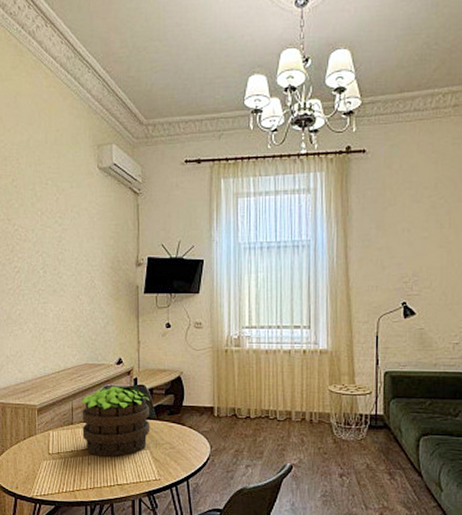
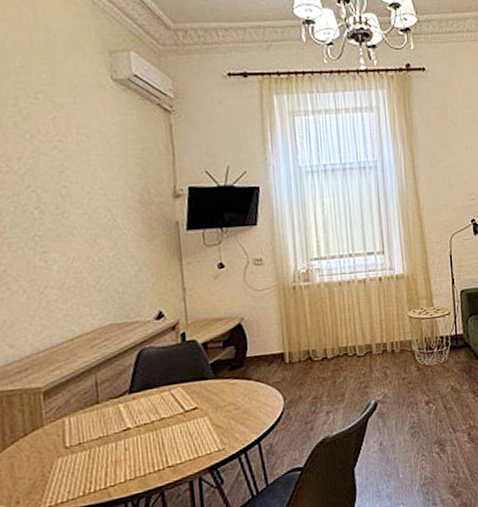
potted plant: present [80,386,151,457] -> none [108,344,208,438]

